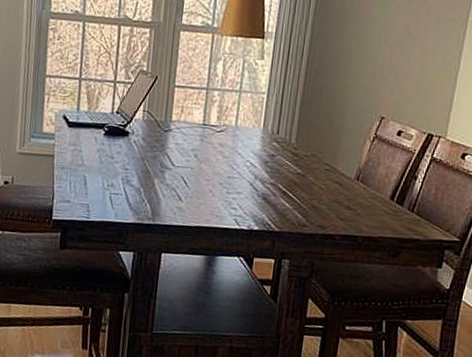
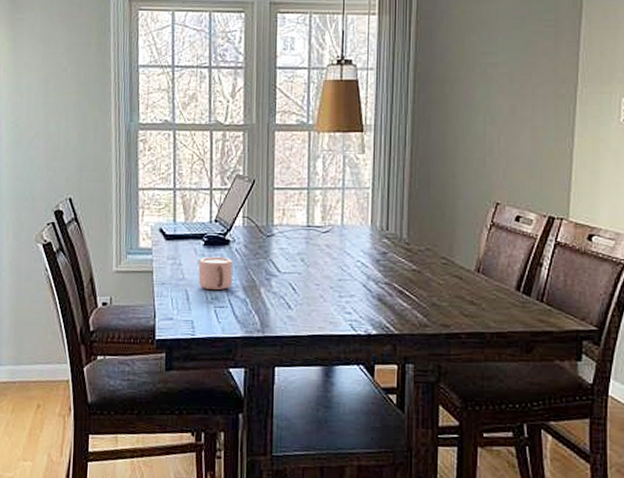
mug: none [96,146,130,178] -> present [198,256,233,290]

